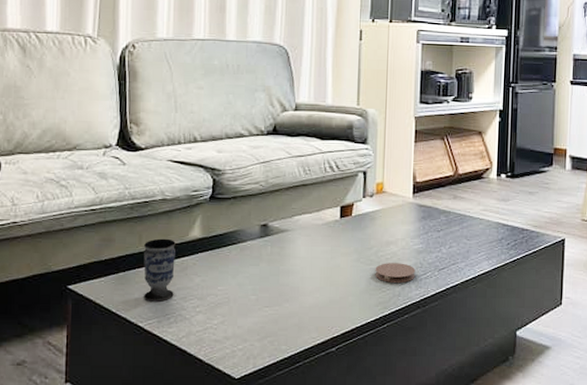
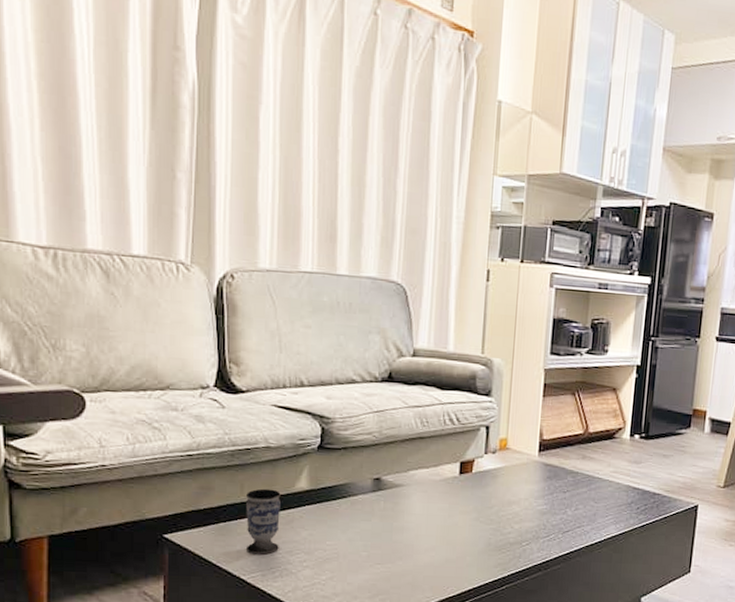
coaster: present [375,263,416,283] -> none [495,523,538,544]

